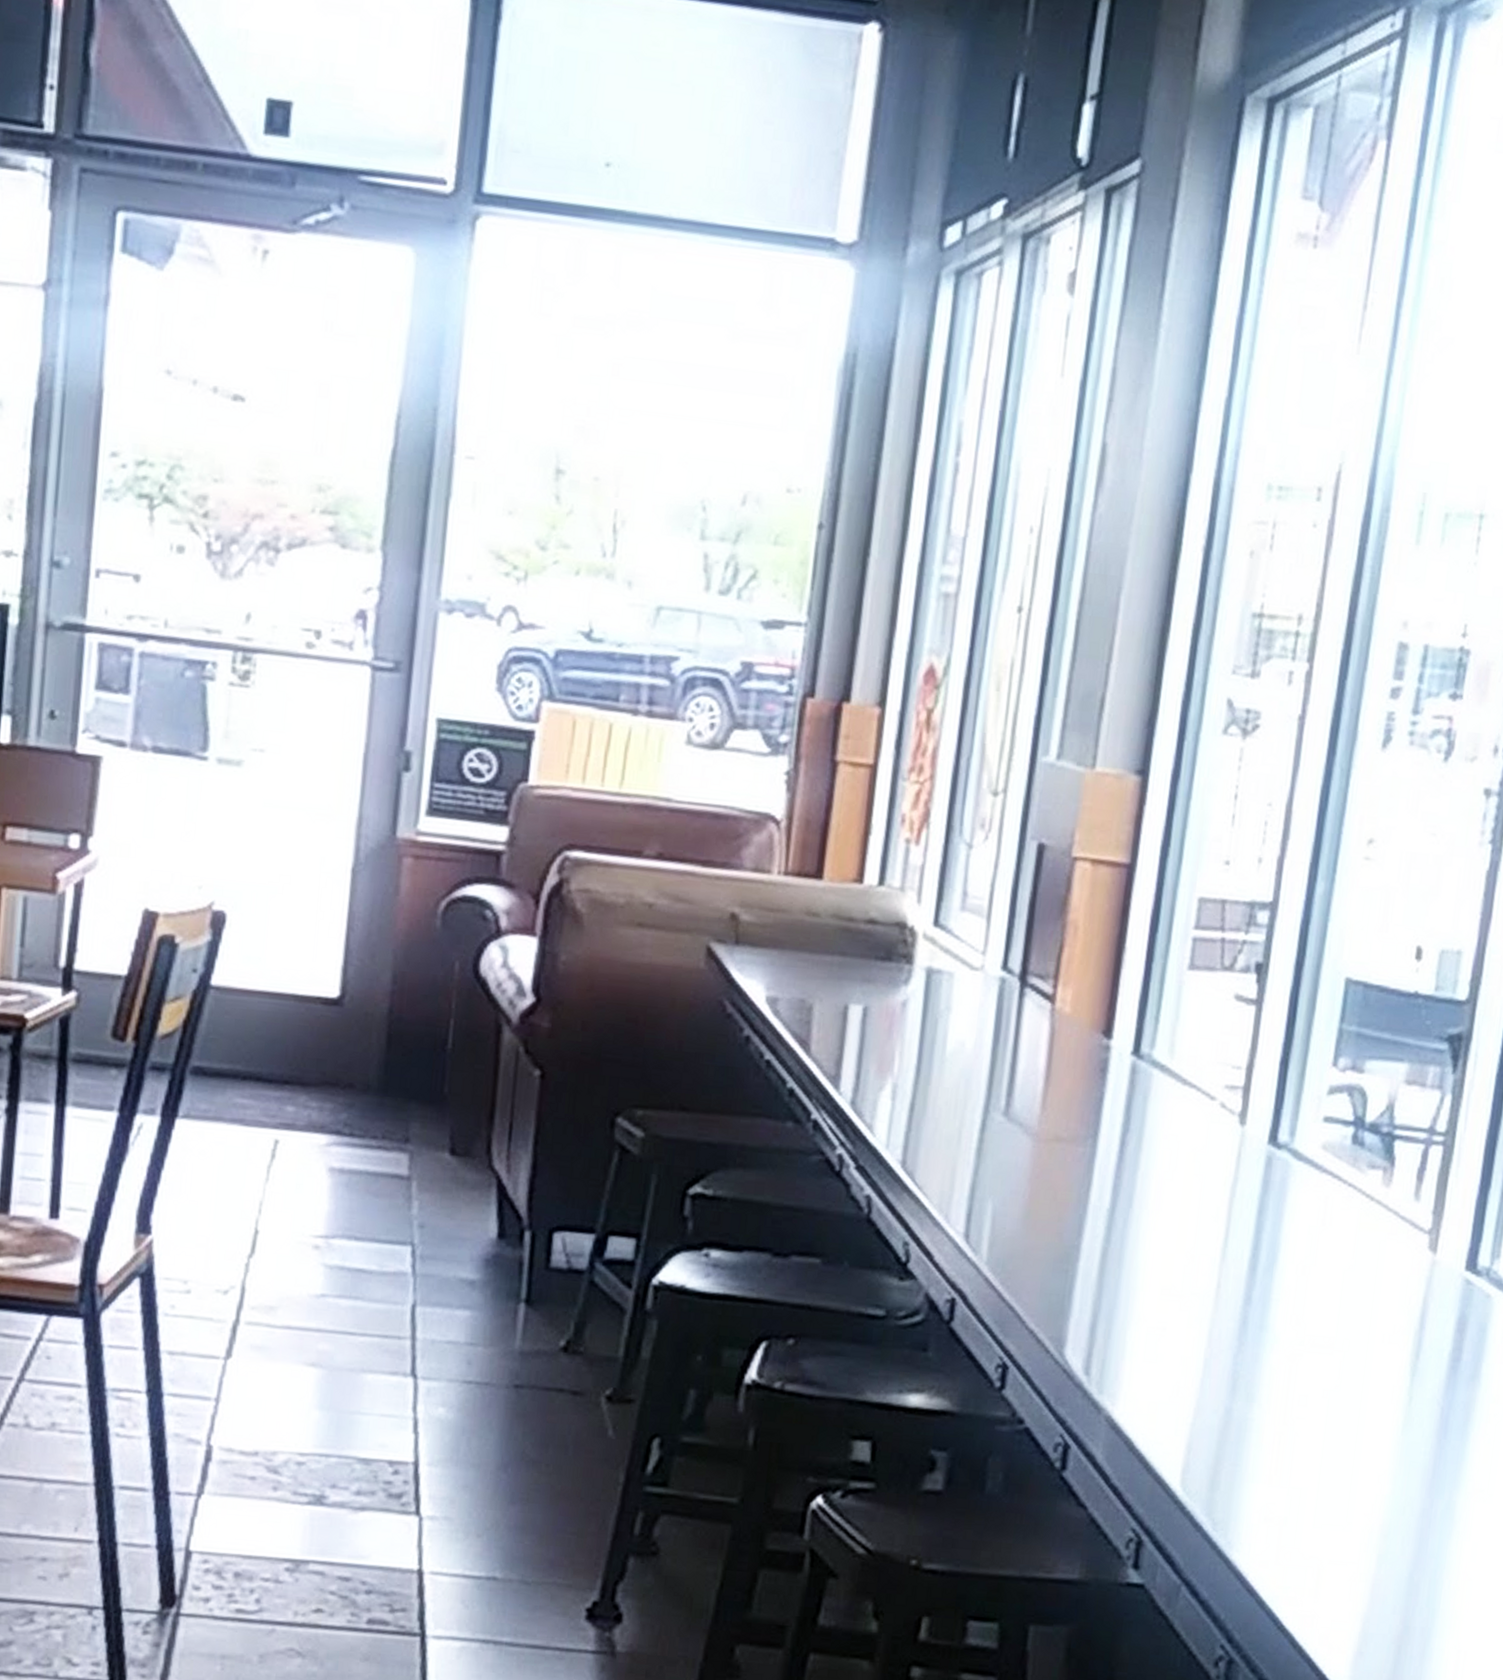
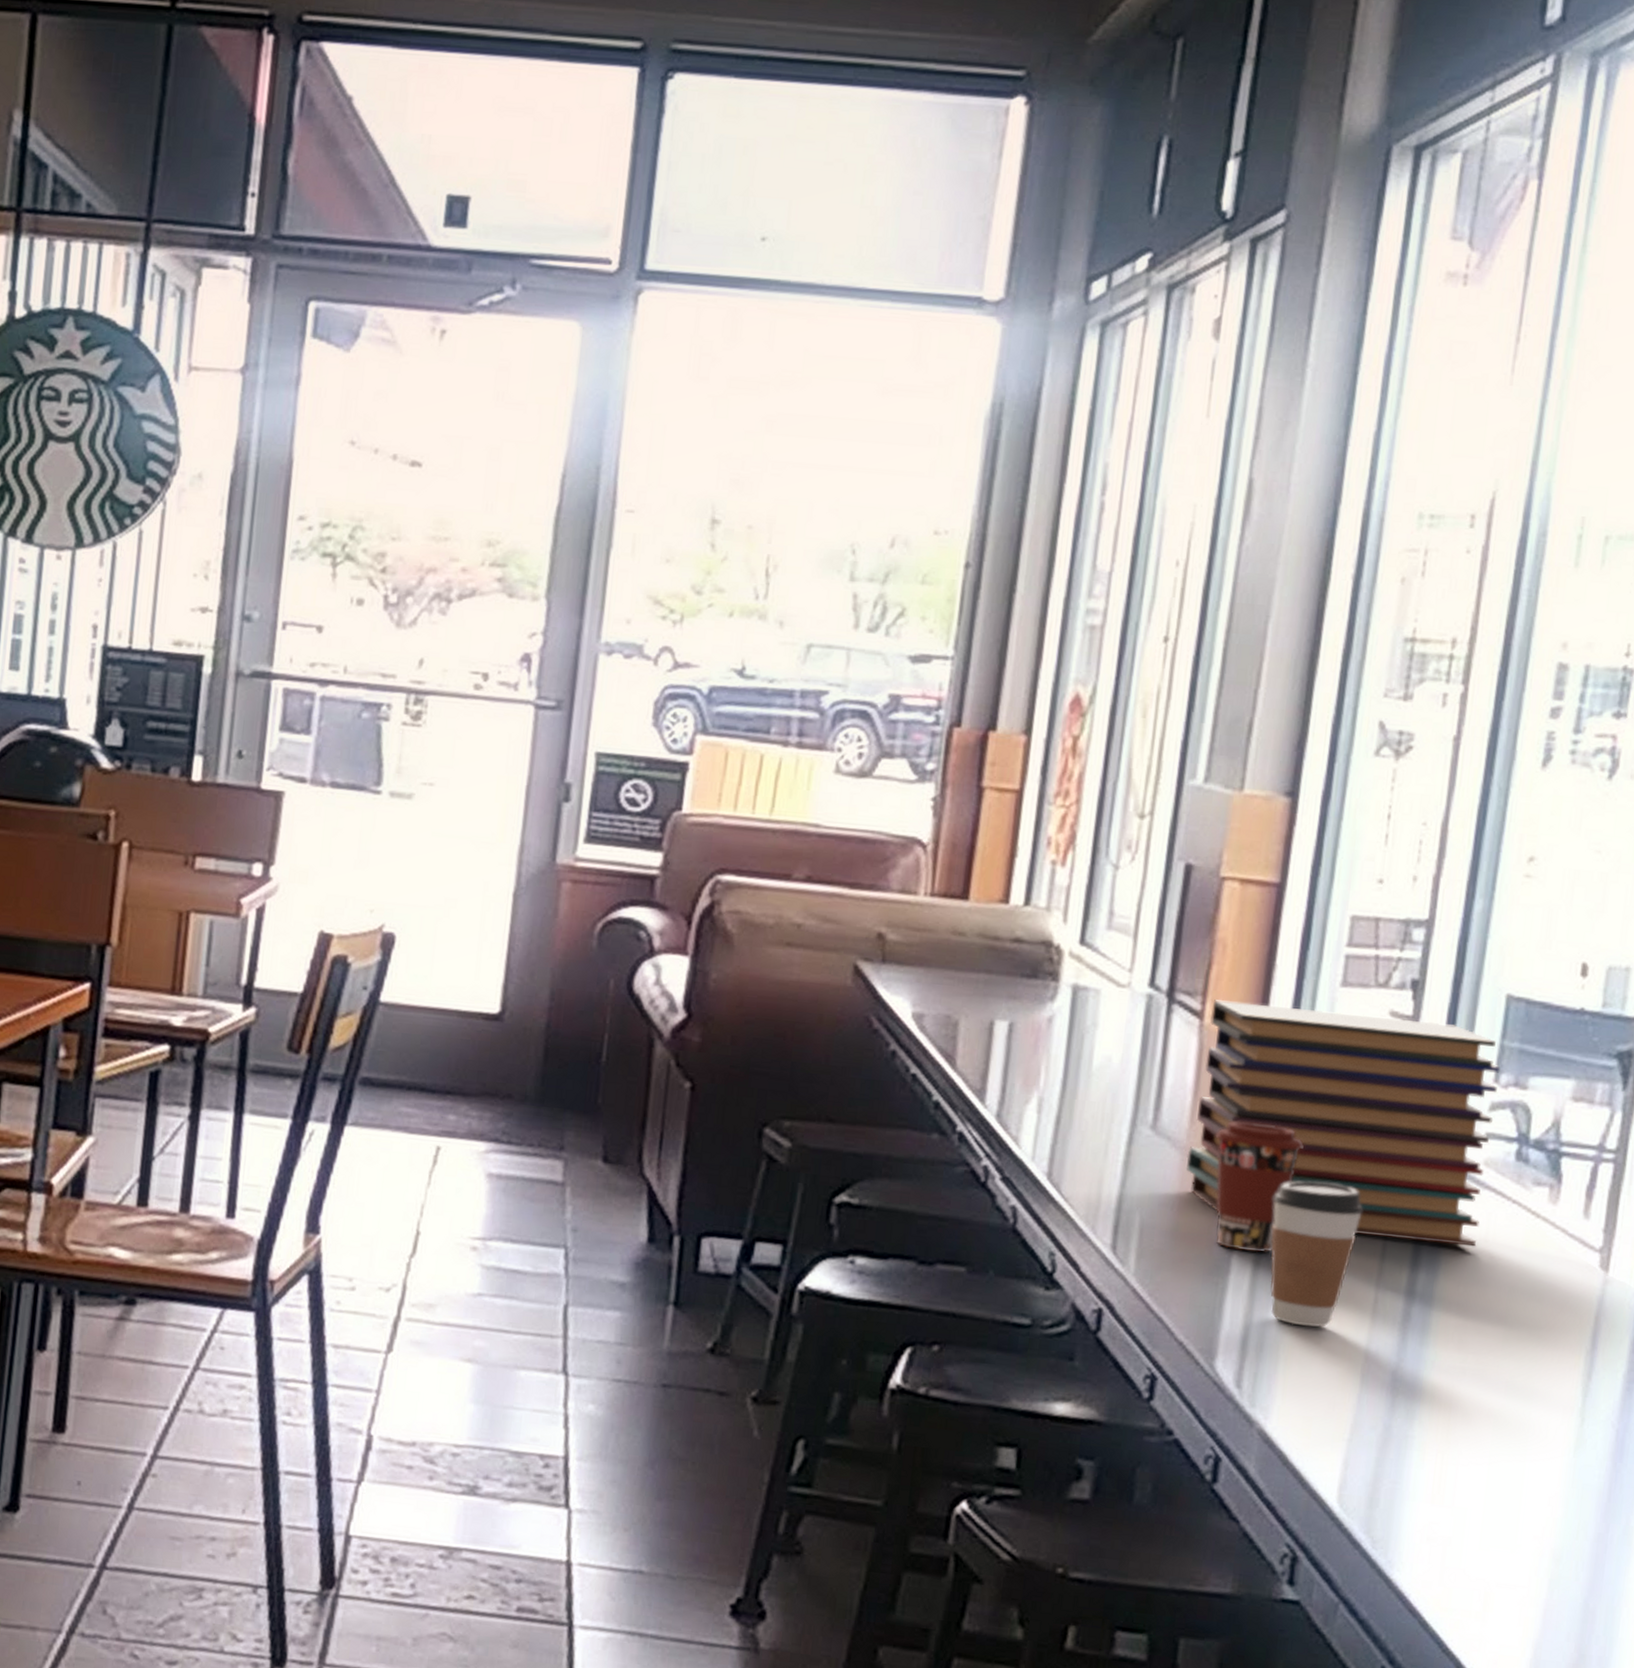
book stack: none [1038,983,1339,1230] -> present [1186,1000,1501,1247]
coffee cup: none [1066,1107,1152,1240] -> present [1215,1121,1305,1253]
coffee cup: none [1118,1167,1207,1313] -> present [1270,1181,1363,1327]

